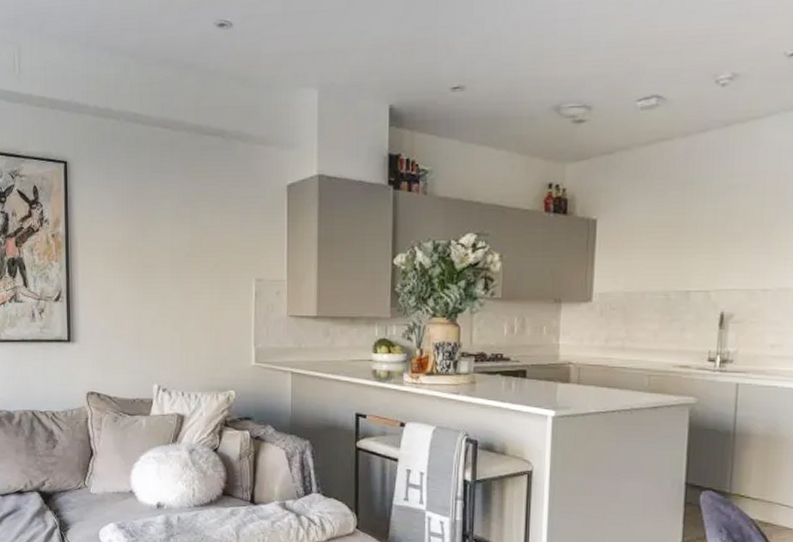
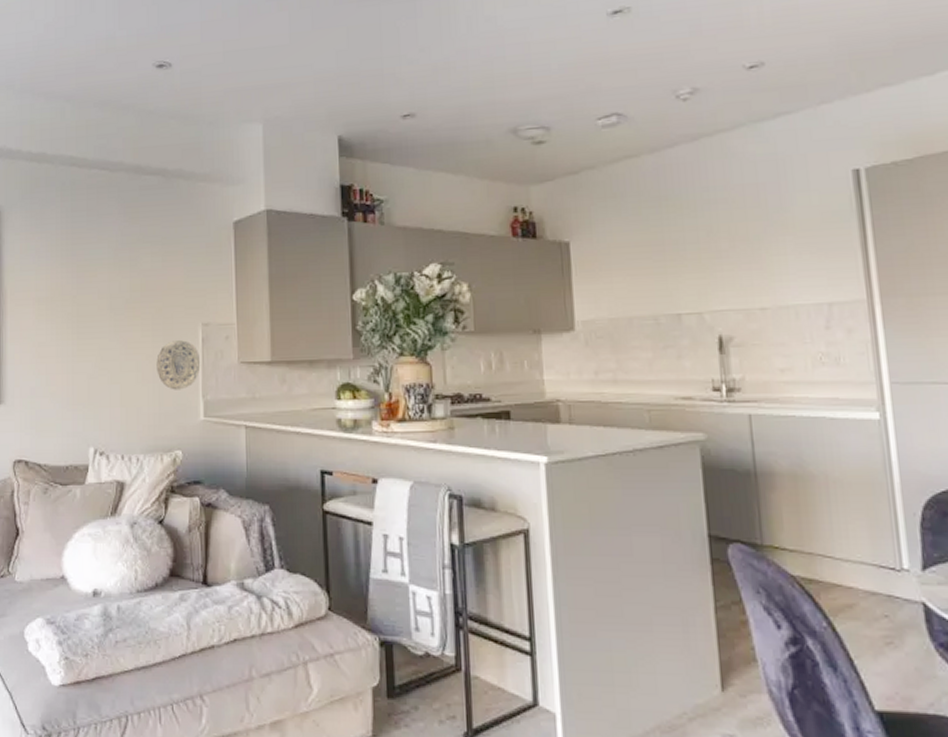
decorative plate: none [214,293,254,338] -> present [156,340,201,390]

